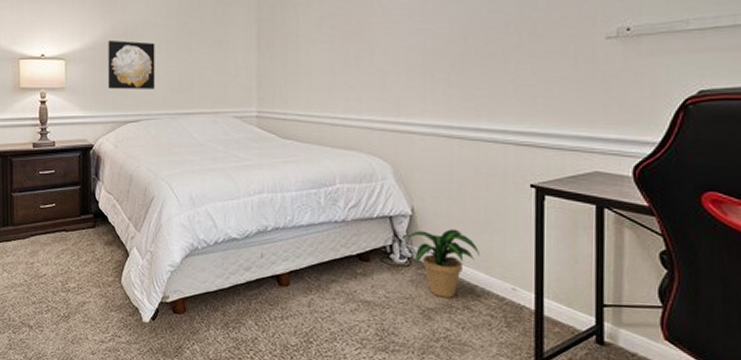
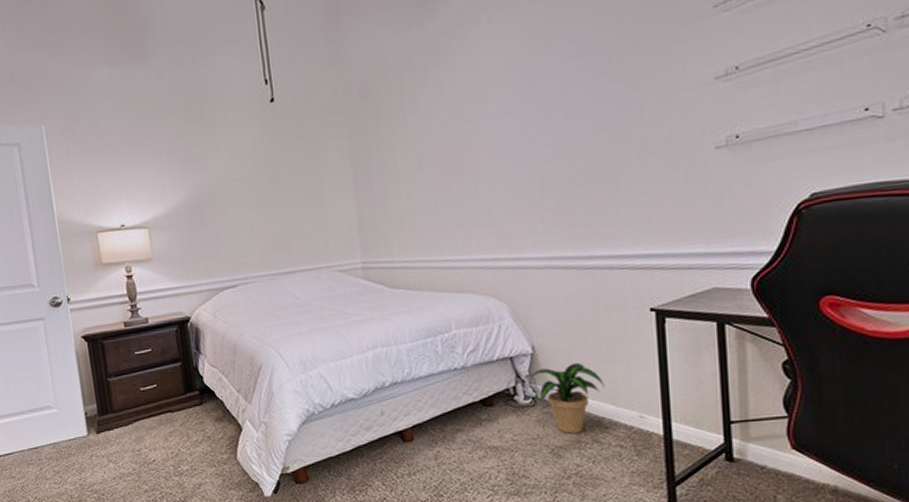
wall art: present [108,40,155,89] -> none [193,199,251,256]

